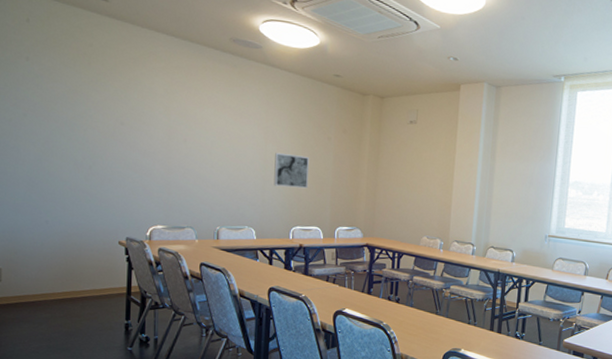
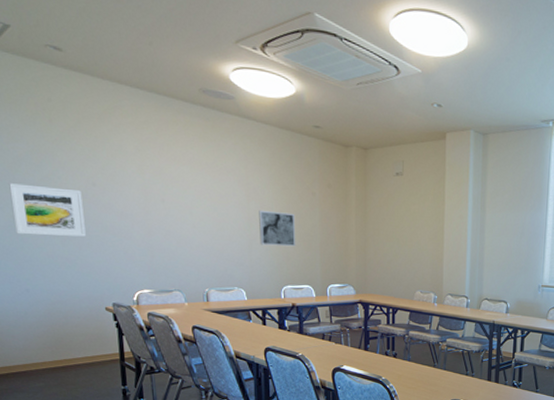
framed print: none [43,120,110,172] -> present [9,183,86,237]

